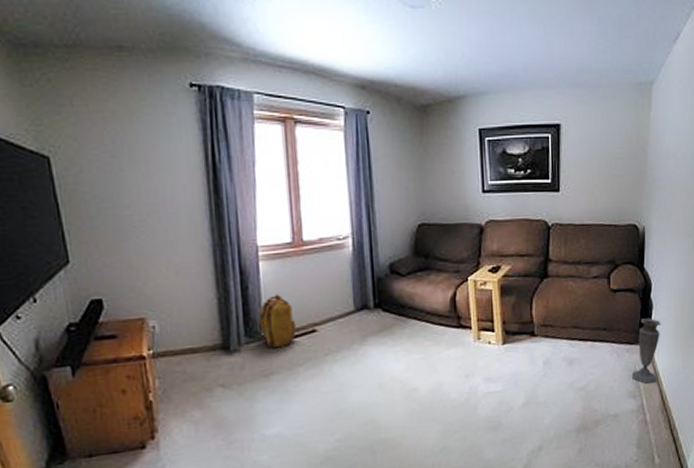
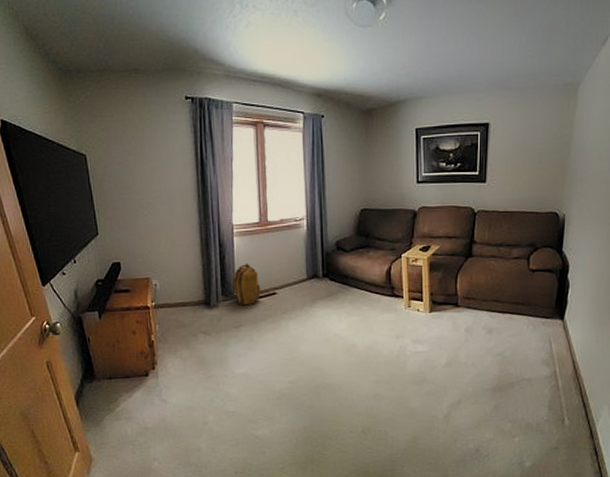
vase: present [631,318,661,384] -> none [546,296,577,354]

